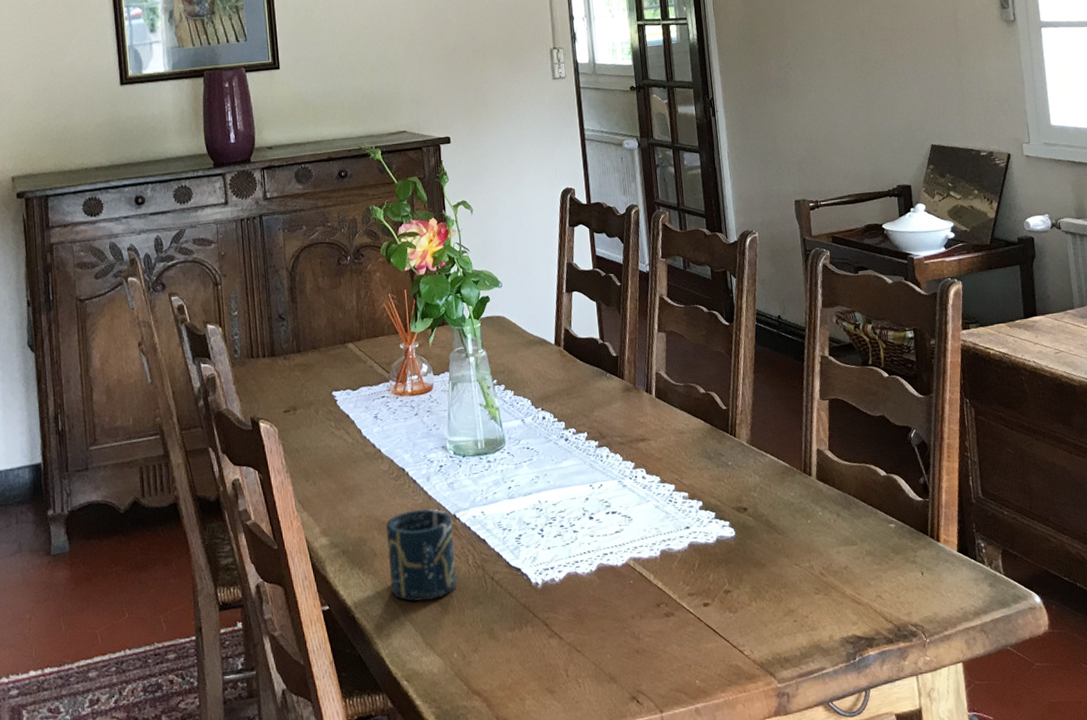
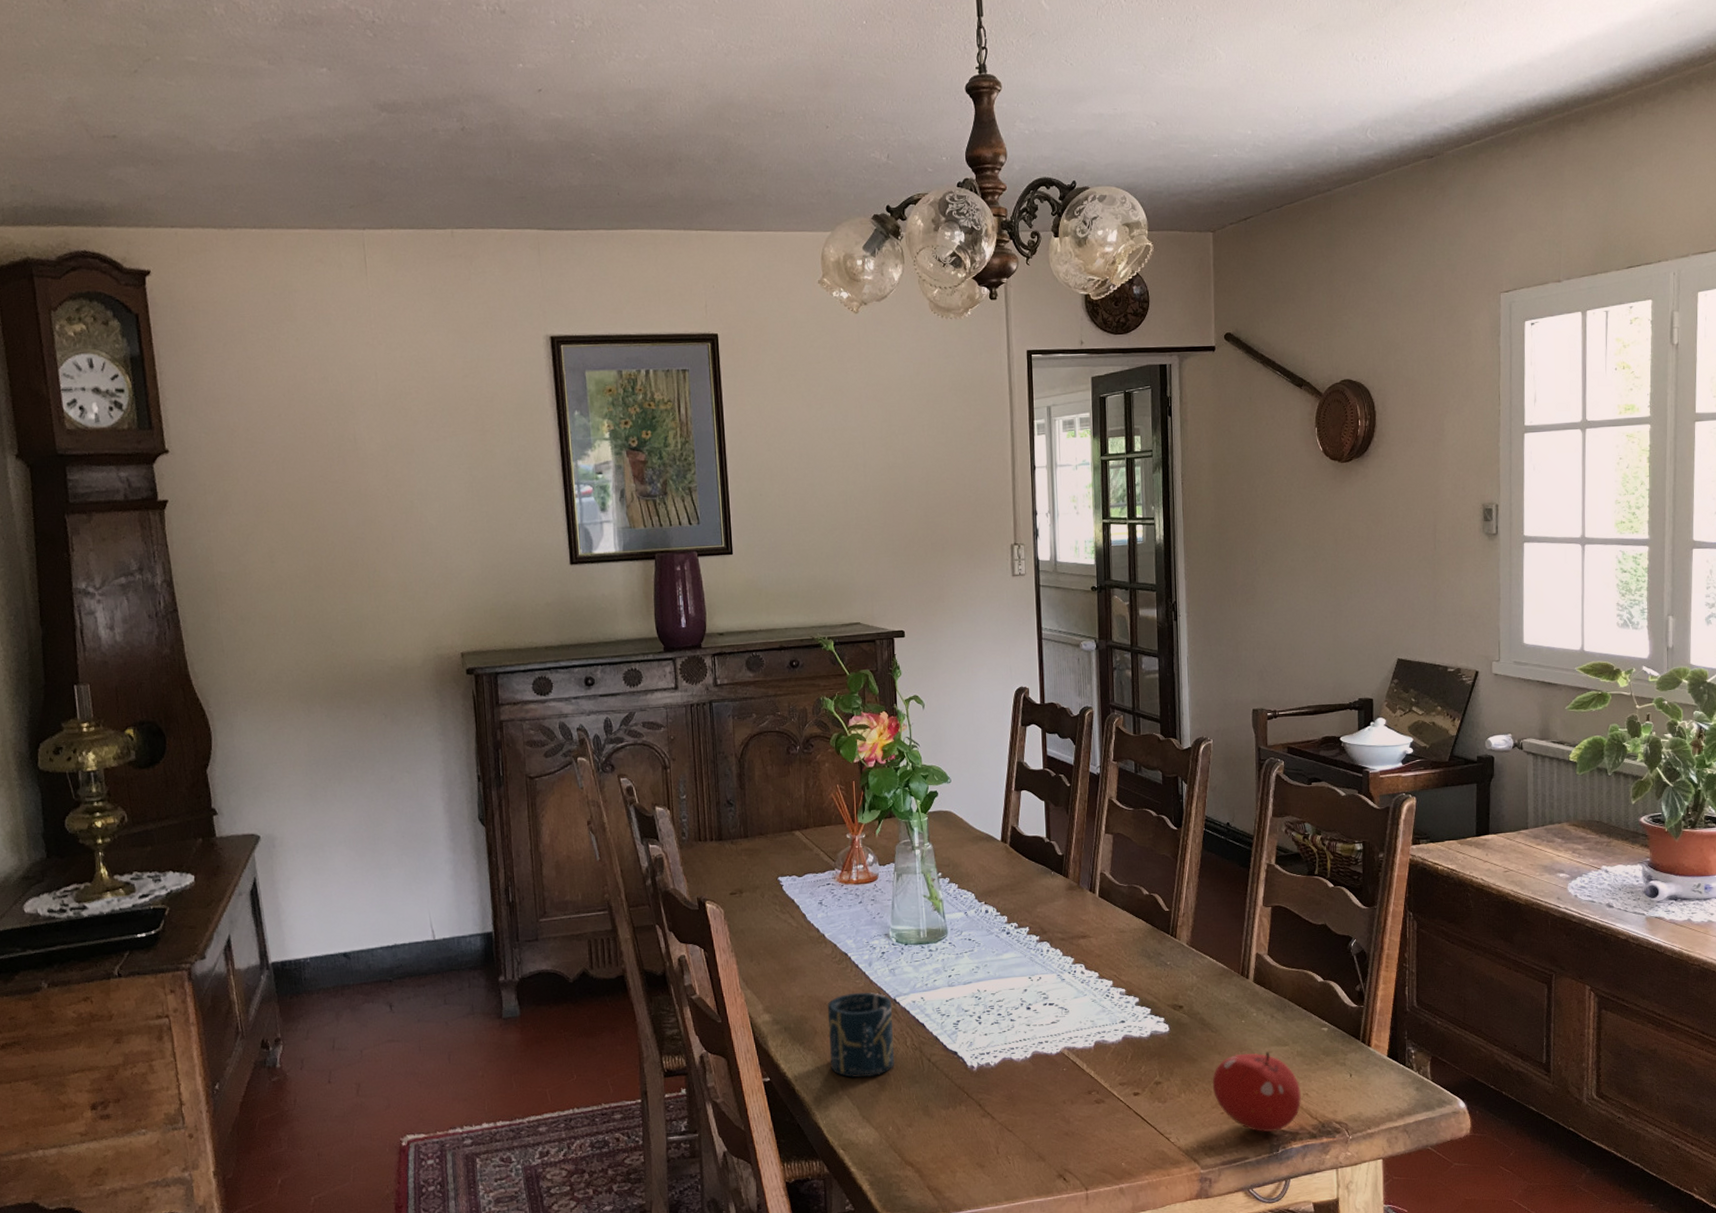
fruit: none [782,552,875,639] -> present [1212,1052,1301,1132]

